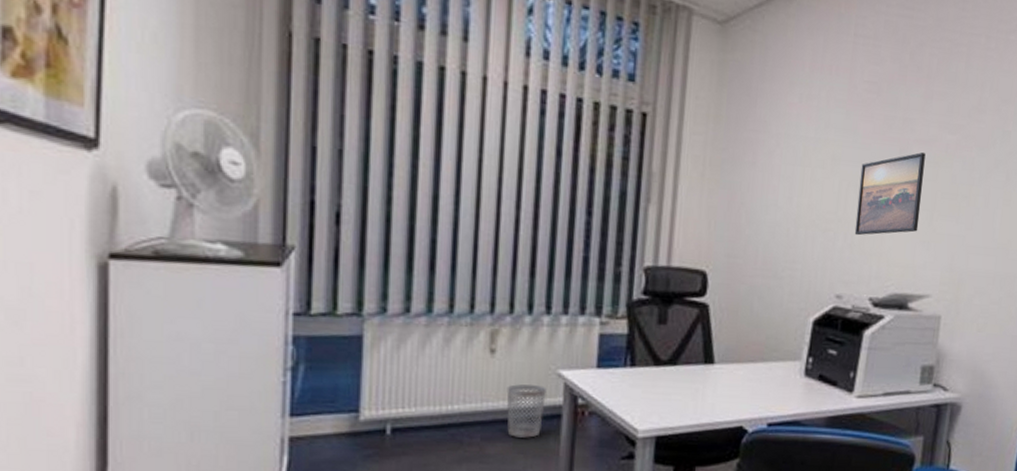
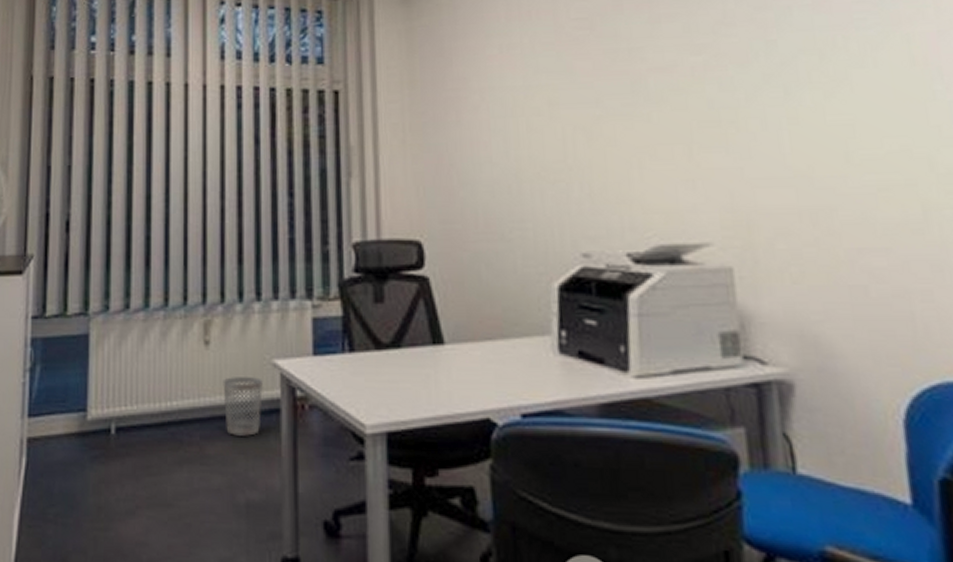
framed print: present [854,152,926,236] -> none [586,81,676,183]

